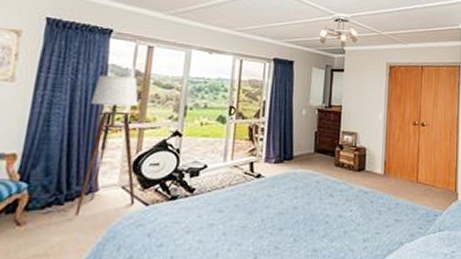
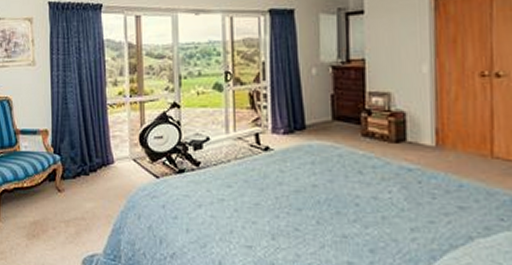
floor lamp: present [43,74,138,217] -> none [75,50,146,187]

